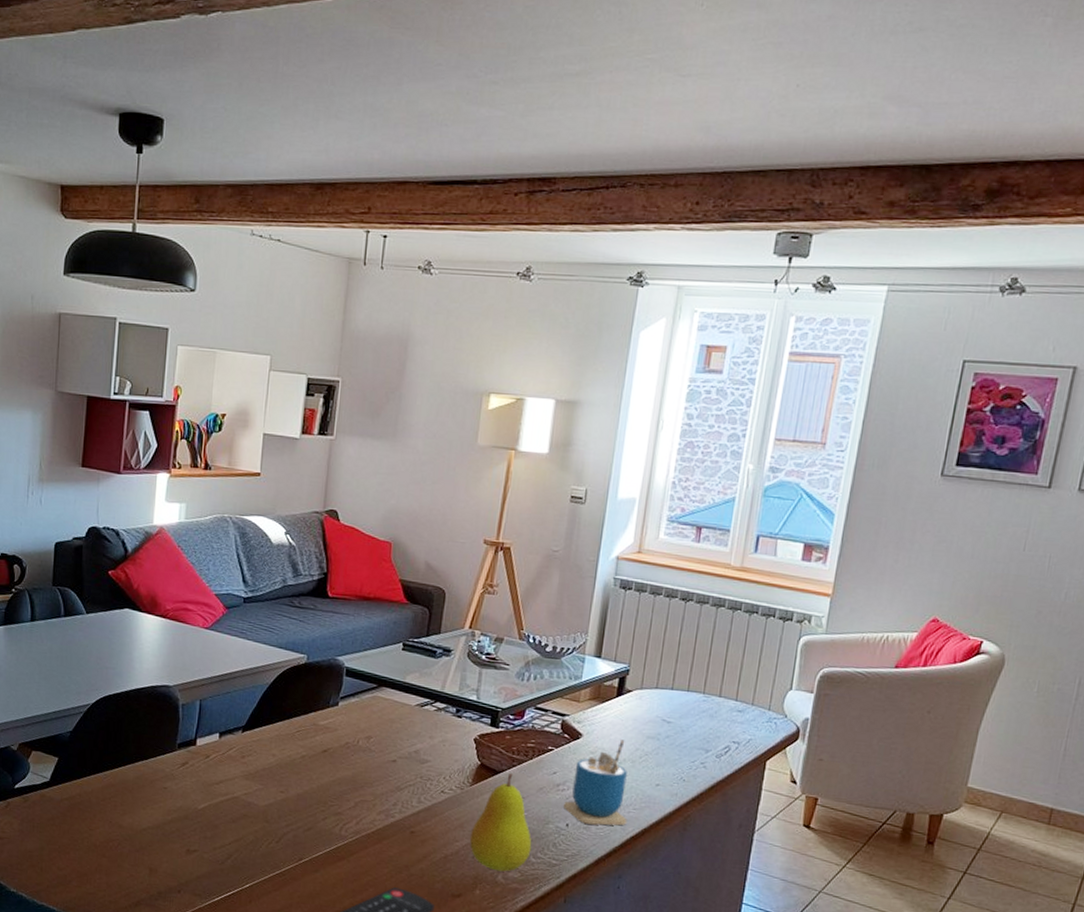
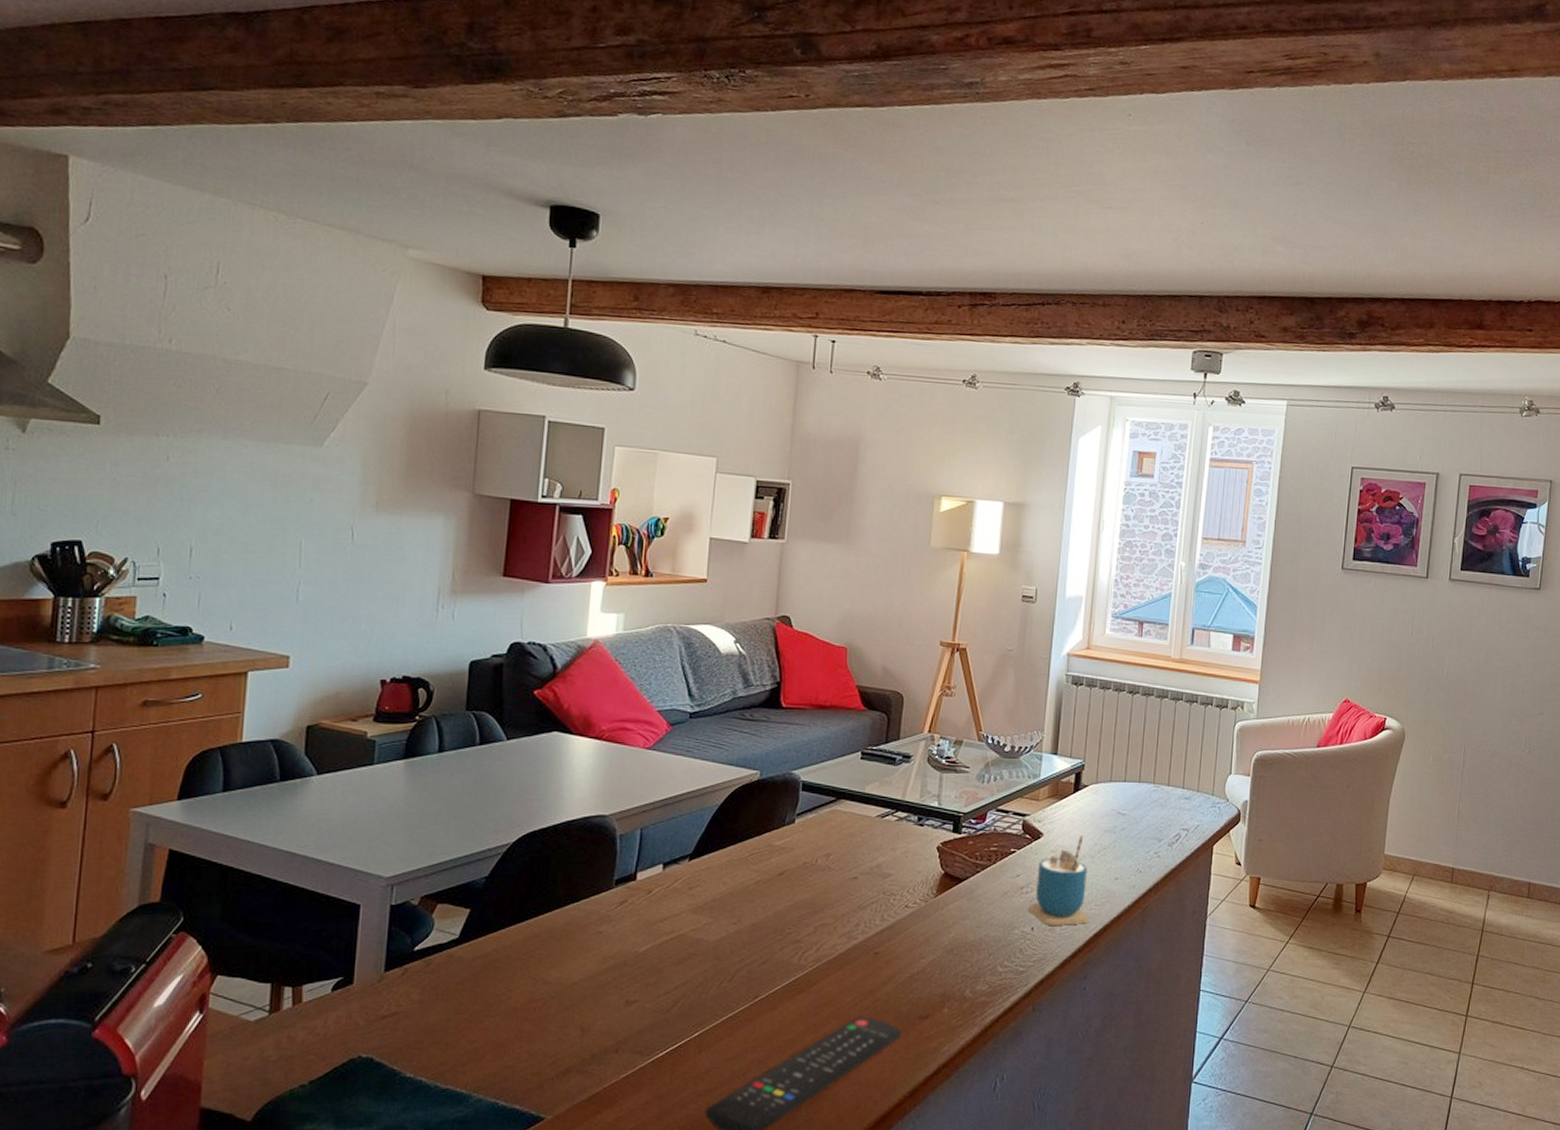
fruit: present [469,772,532,872] -> none [935,879,999,985]

